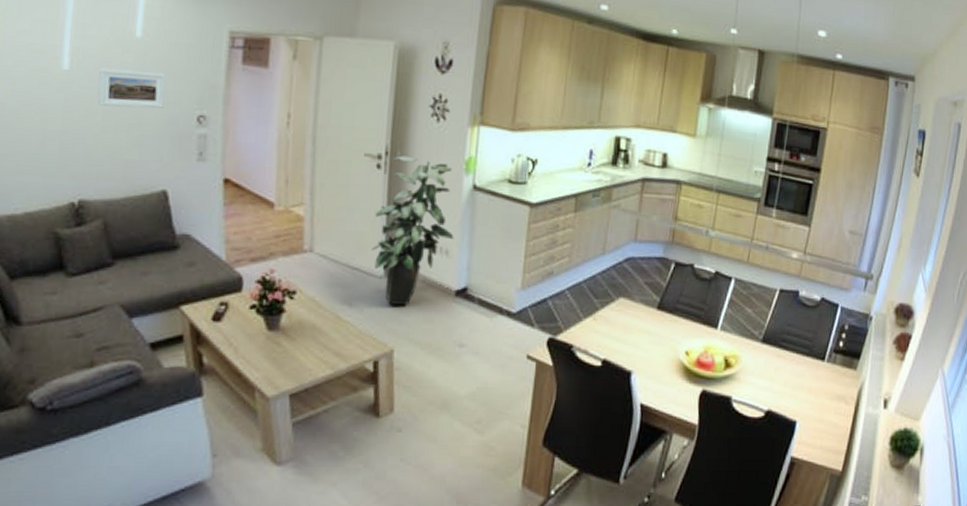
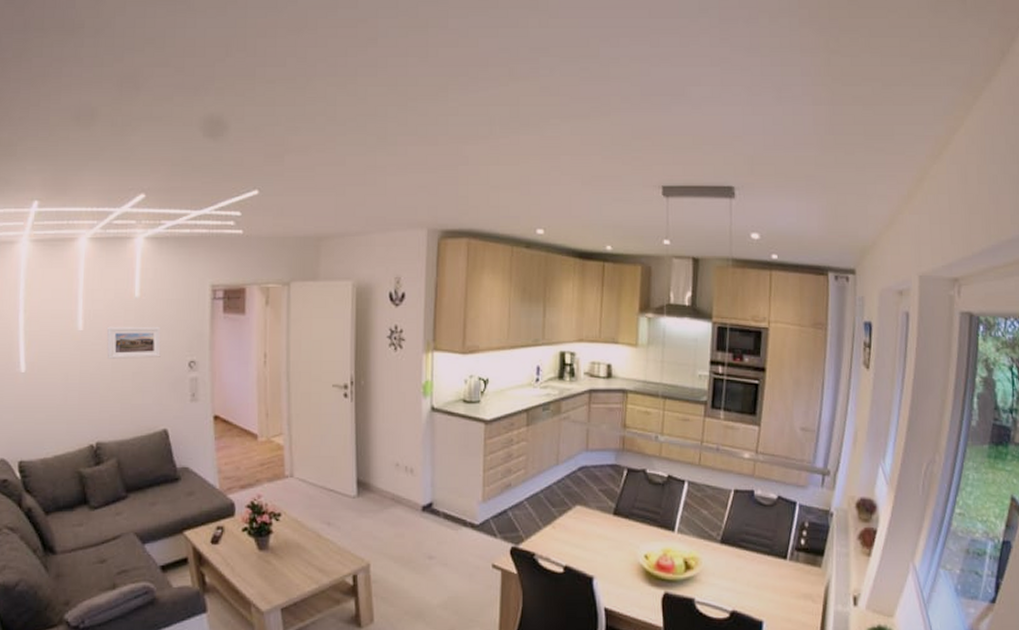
indoor plant: present [371,155,454,305] -> none [344,384,417,522]

